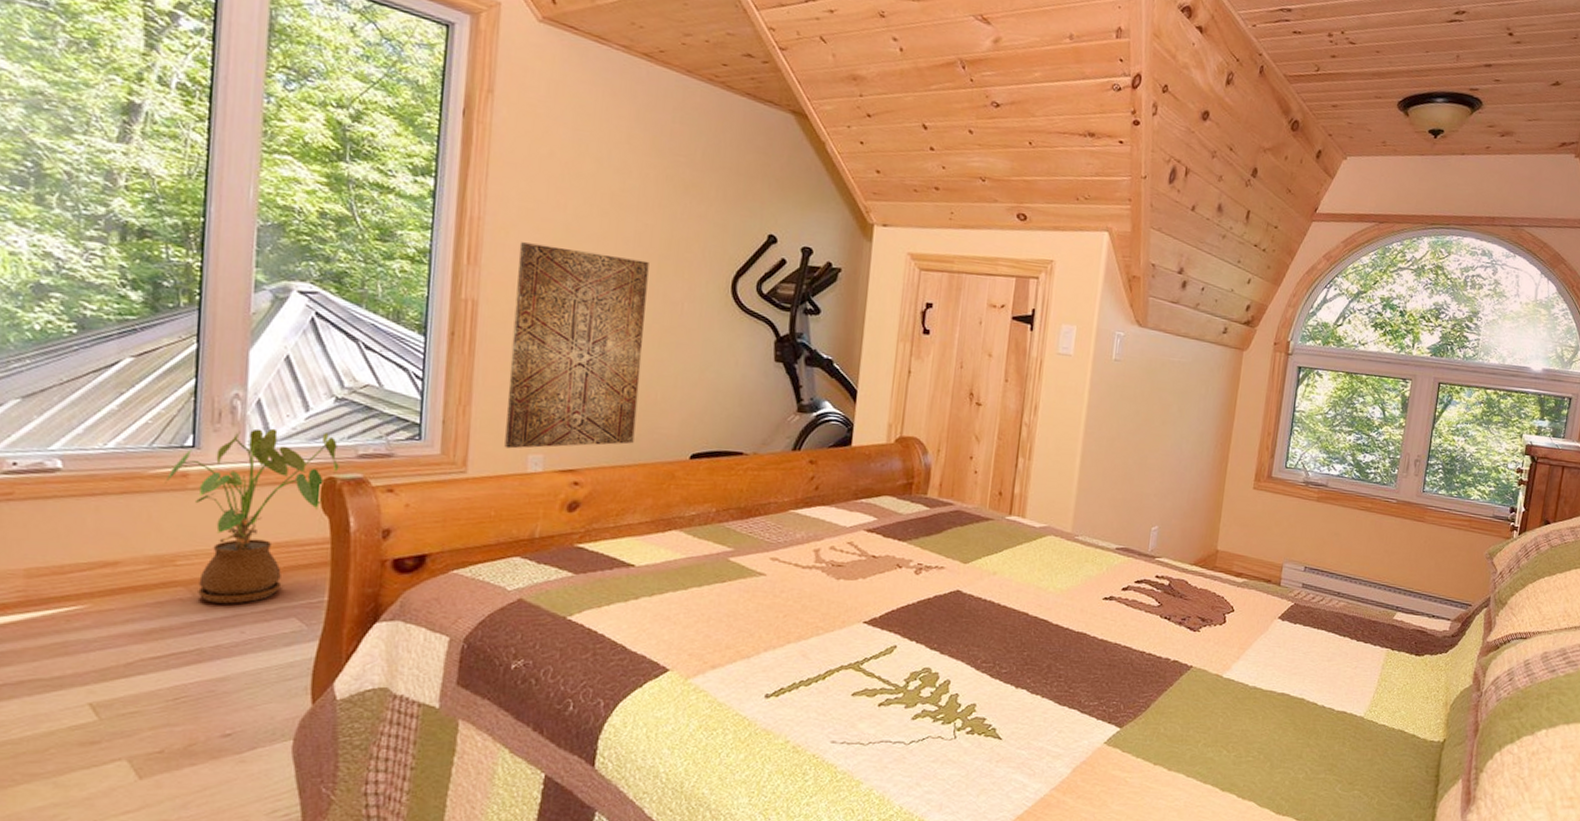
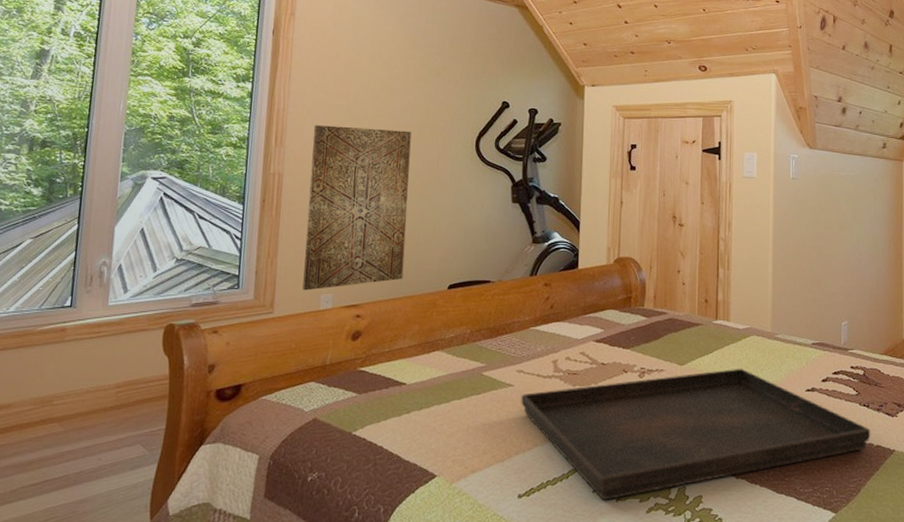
house plant: present [163,428,339,604] -> none [47,287,177,435]
serving tray: none [774,570,1169,705] -> present [521,368,871,501]

